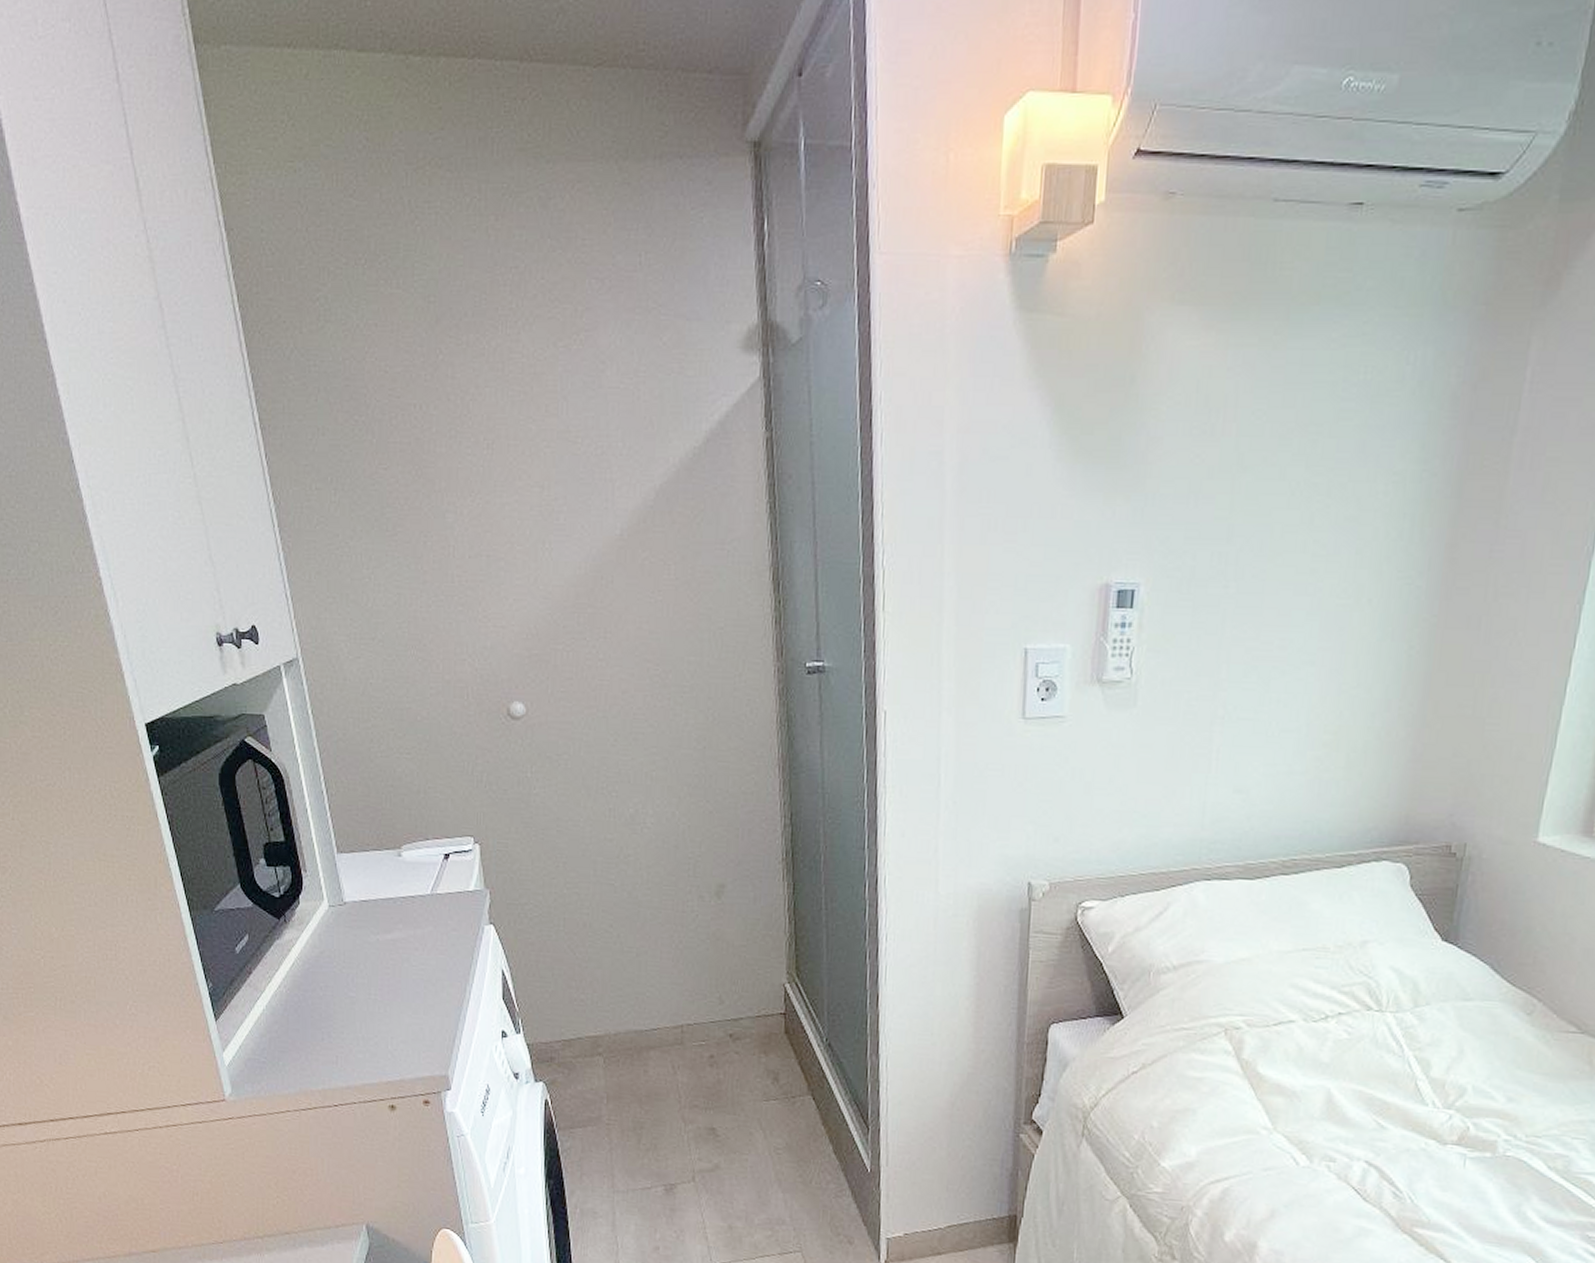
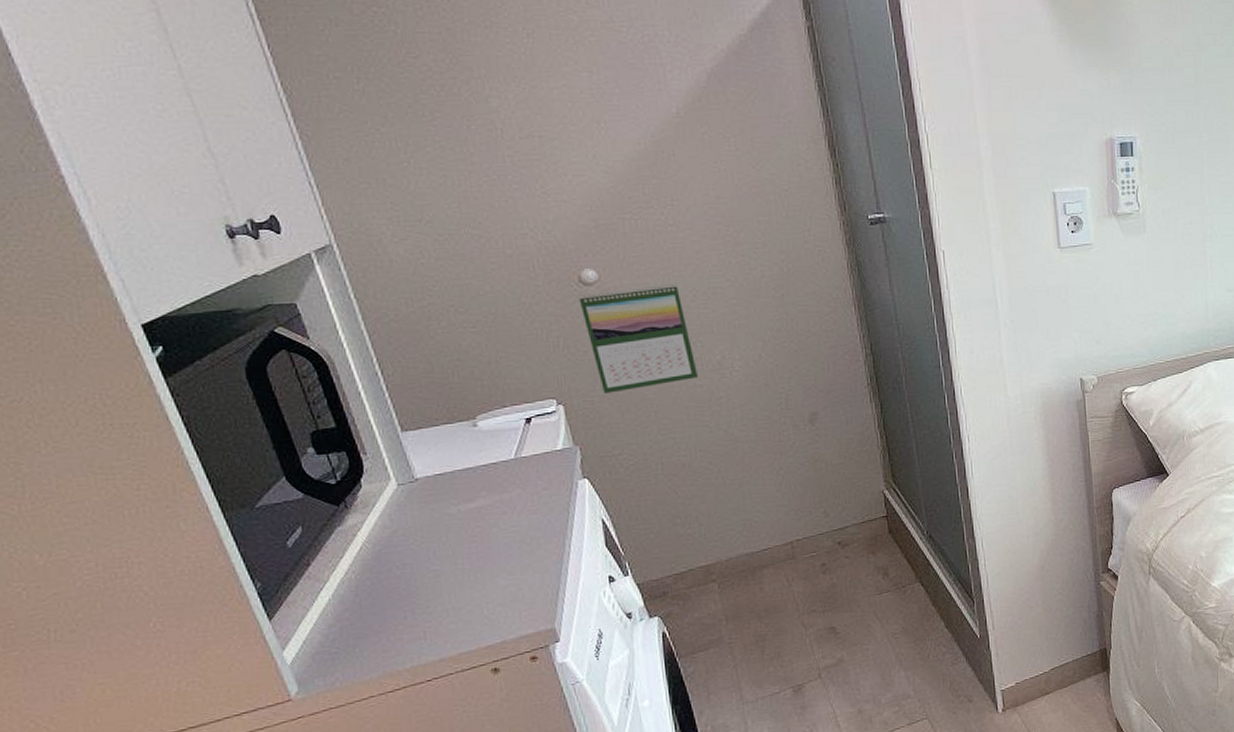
calendar: none [505,724,609,837] -> present [579,283,698,393]

